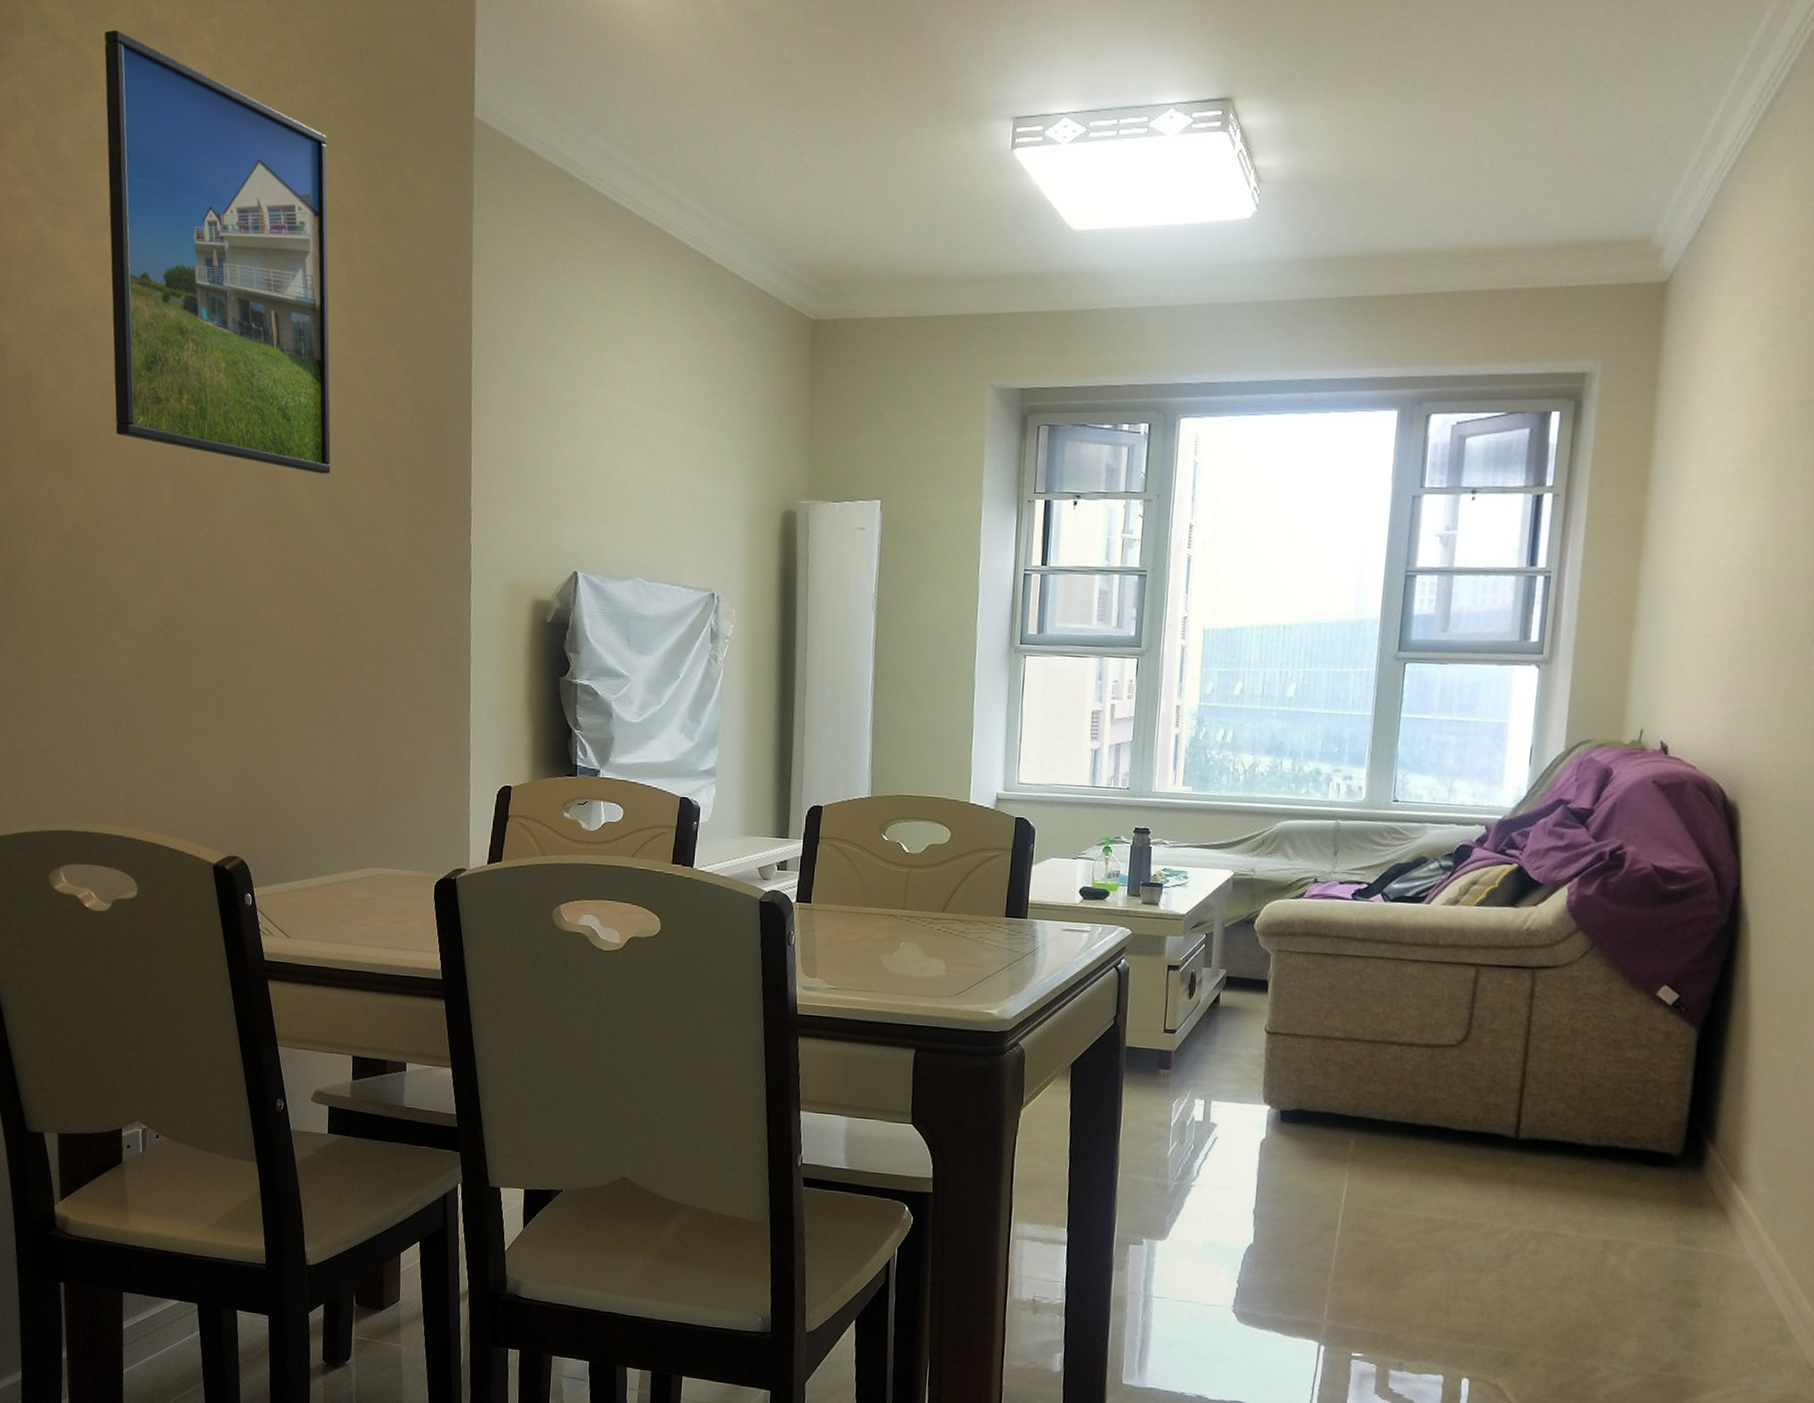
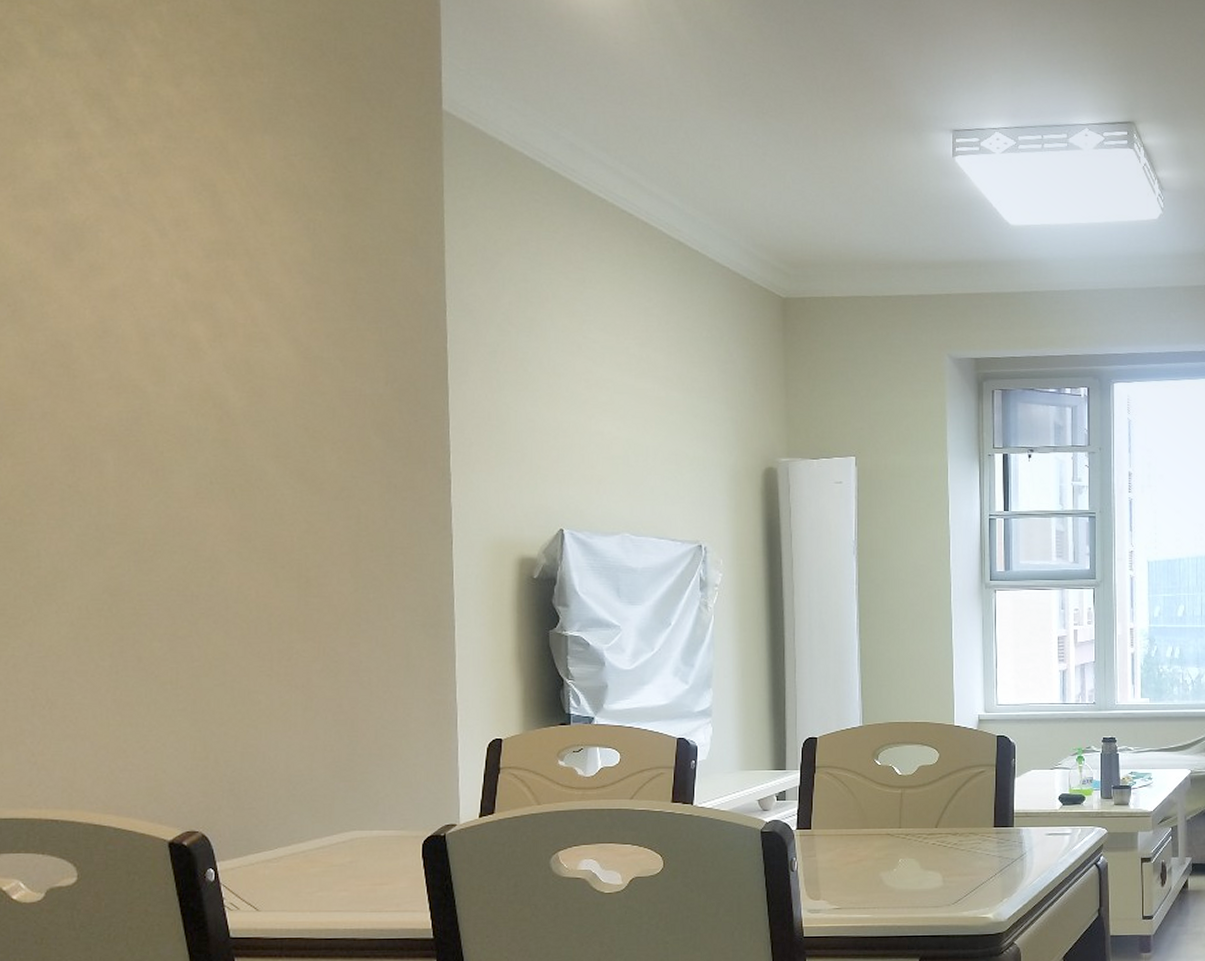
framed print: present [104,29,331,474] -> none [35,10,298,442]

